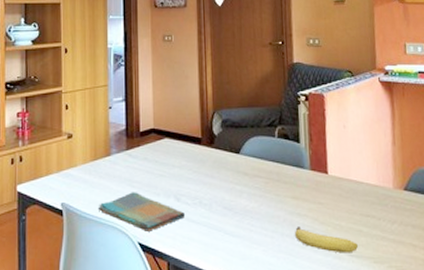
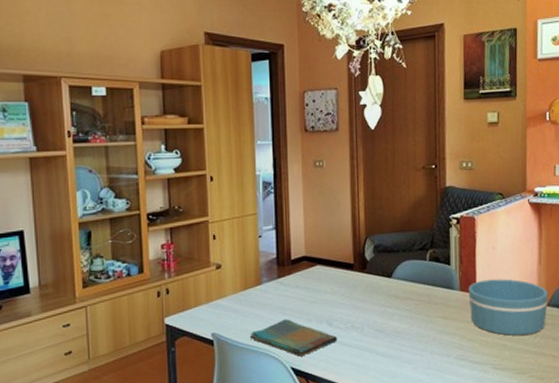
fruit: present [295,227,358,253] -> none [444,345,502,367]
bowl: none [319,159,405,220] -> present [468,279,549,336]

